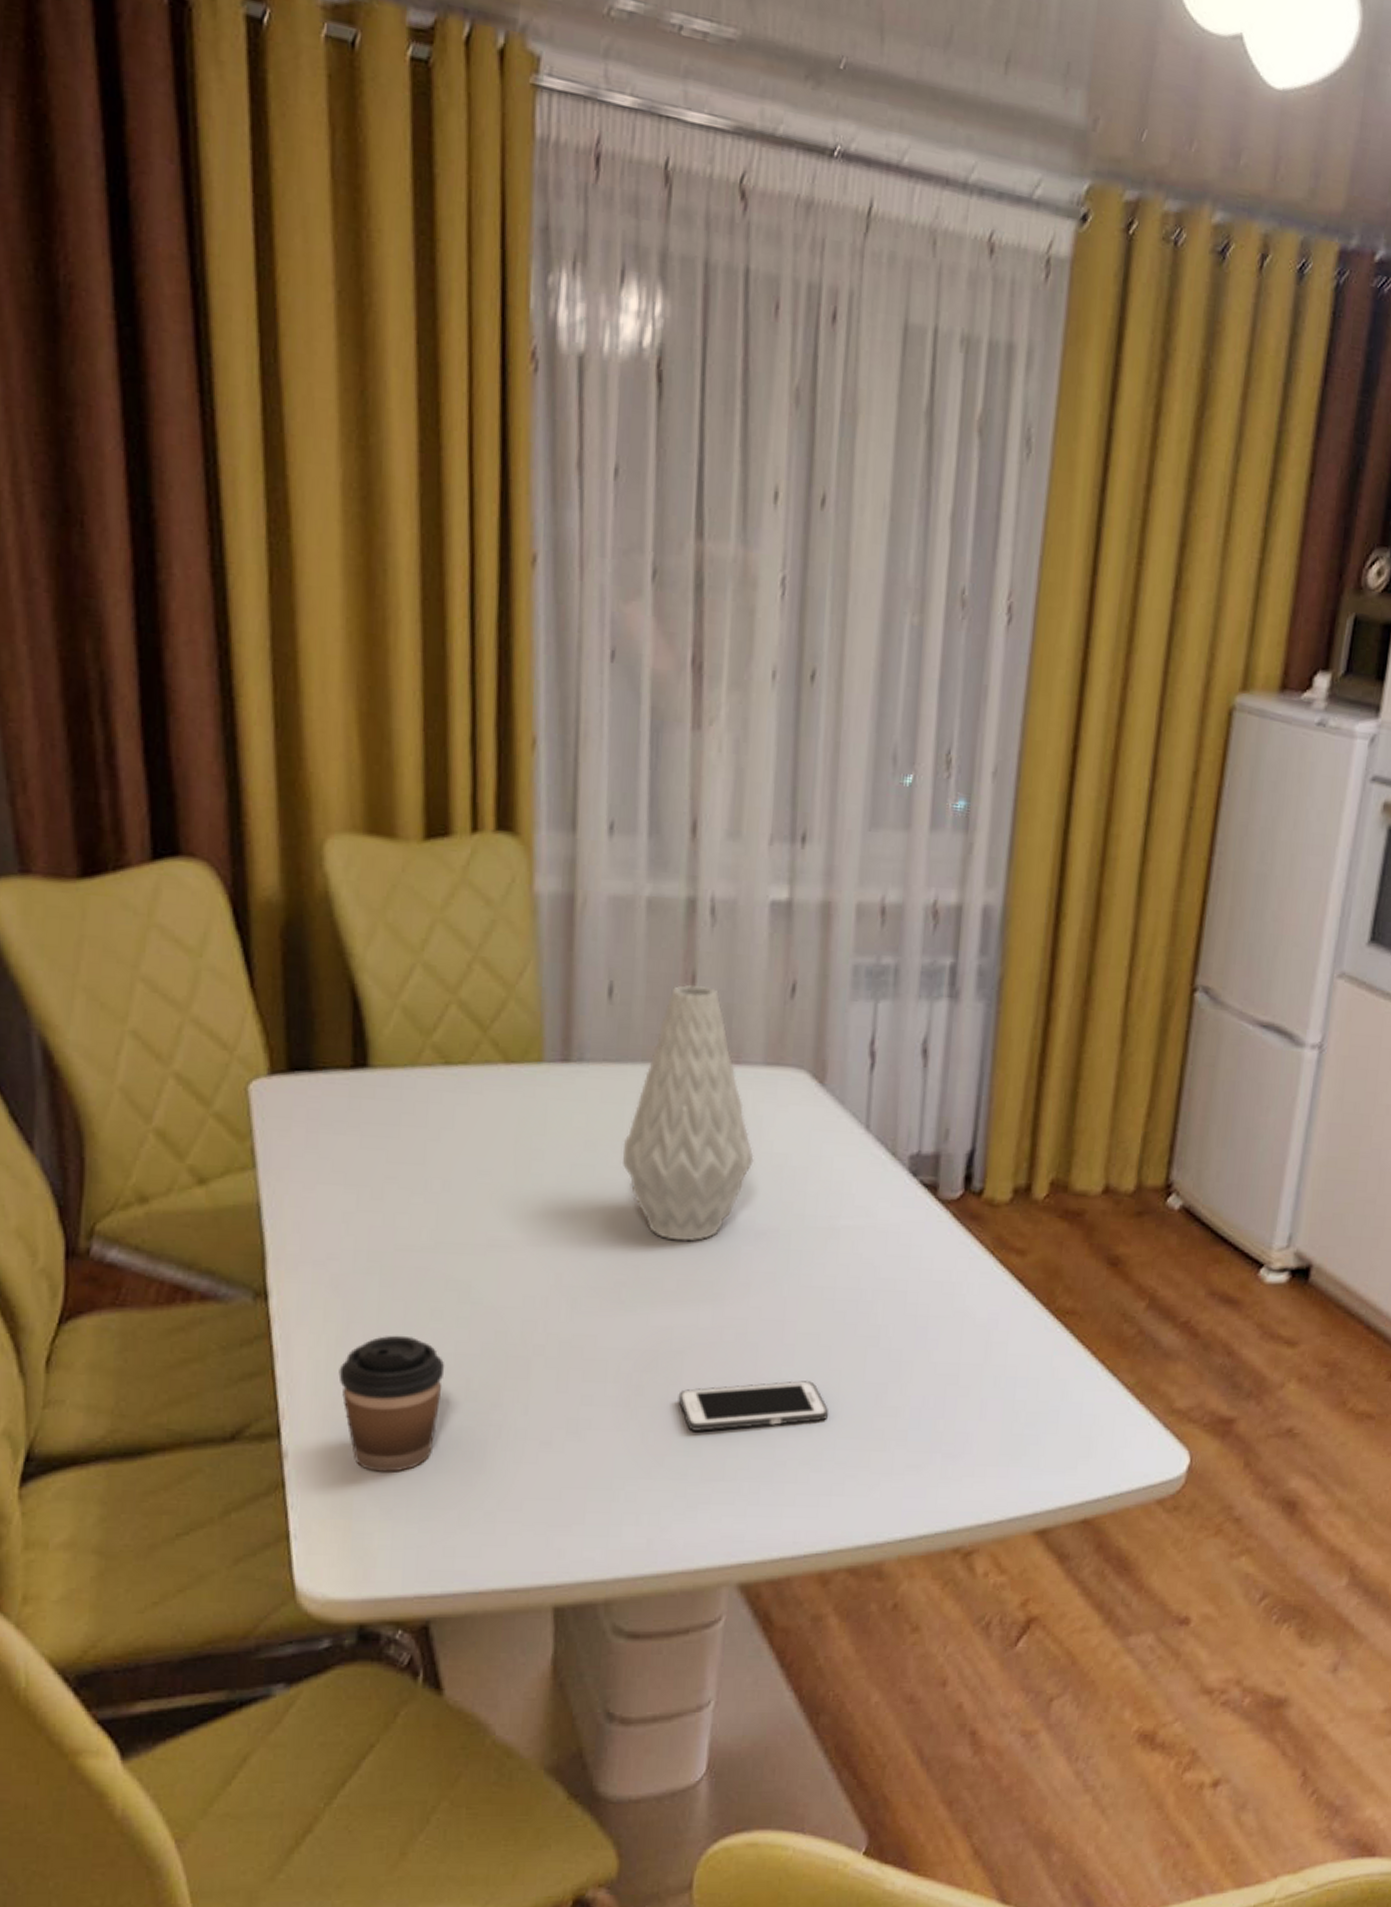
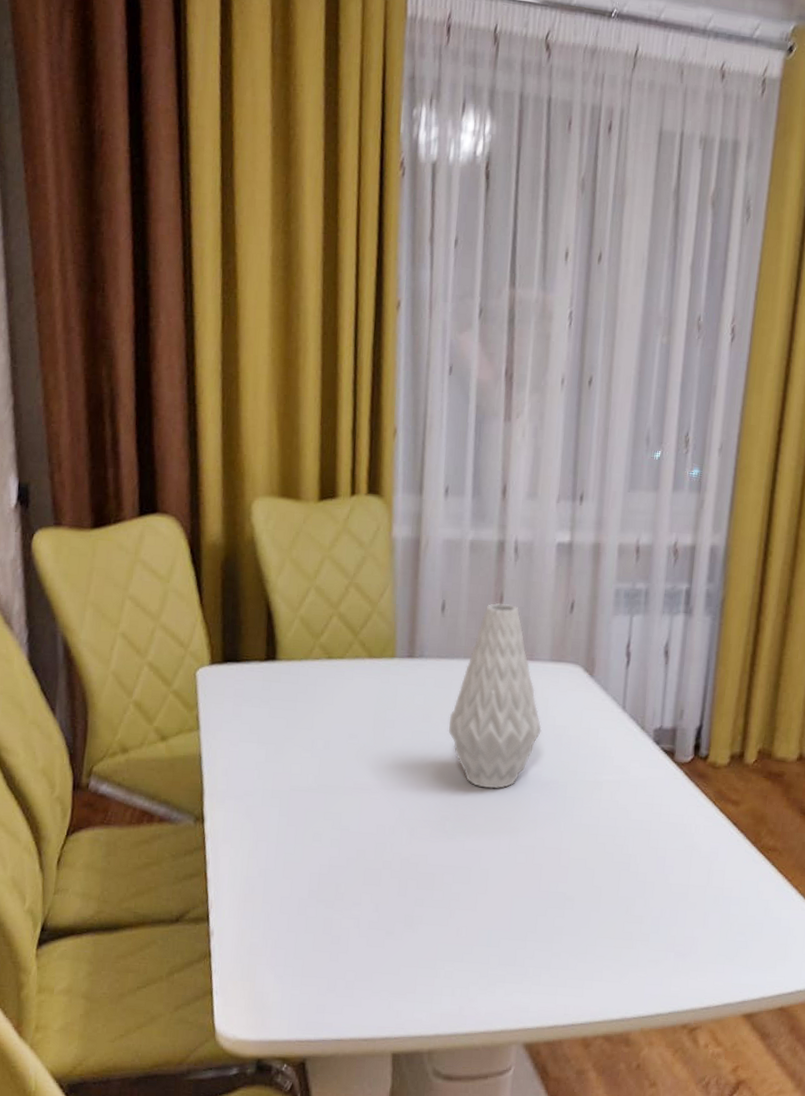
coffee cup: present [338,1335,445,1472] -> none [249,850,322,949]
cell phone: present [678,1380,828,1431] -> none [484,893,592,929]

